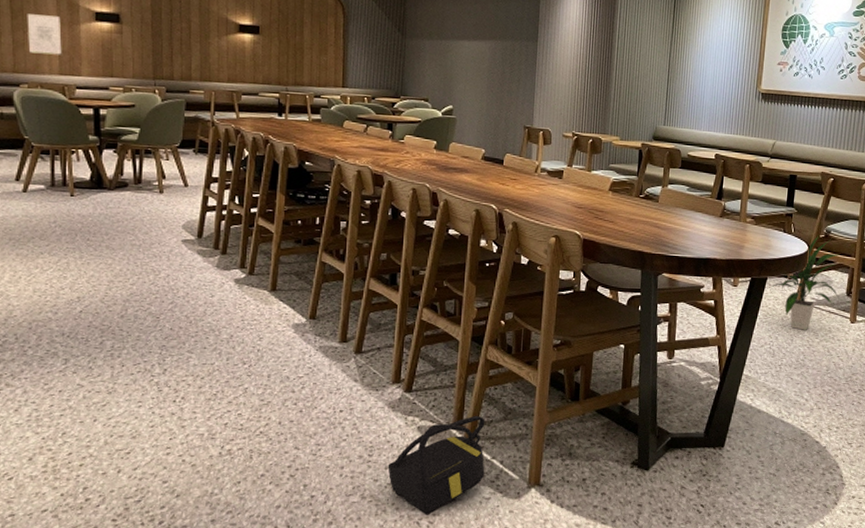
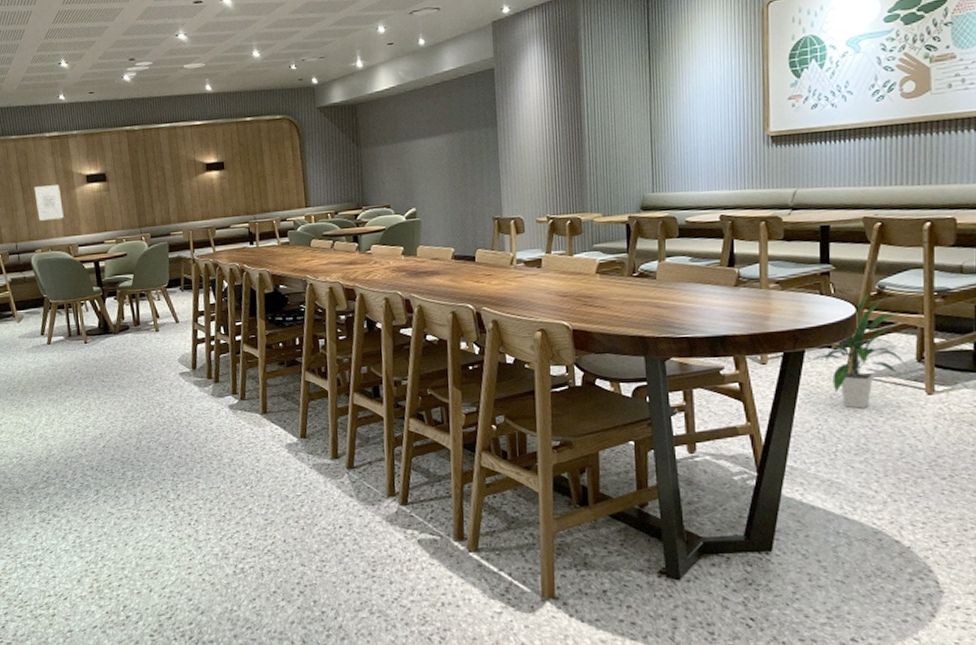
backpack: present [387,415,485,515] -> none [392,525,493,631]

